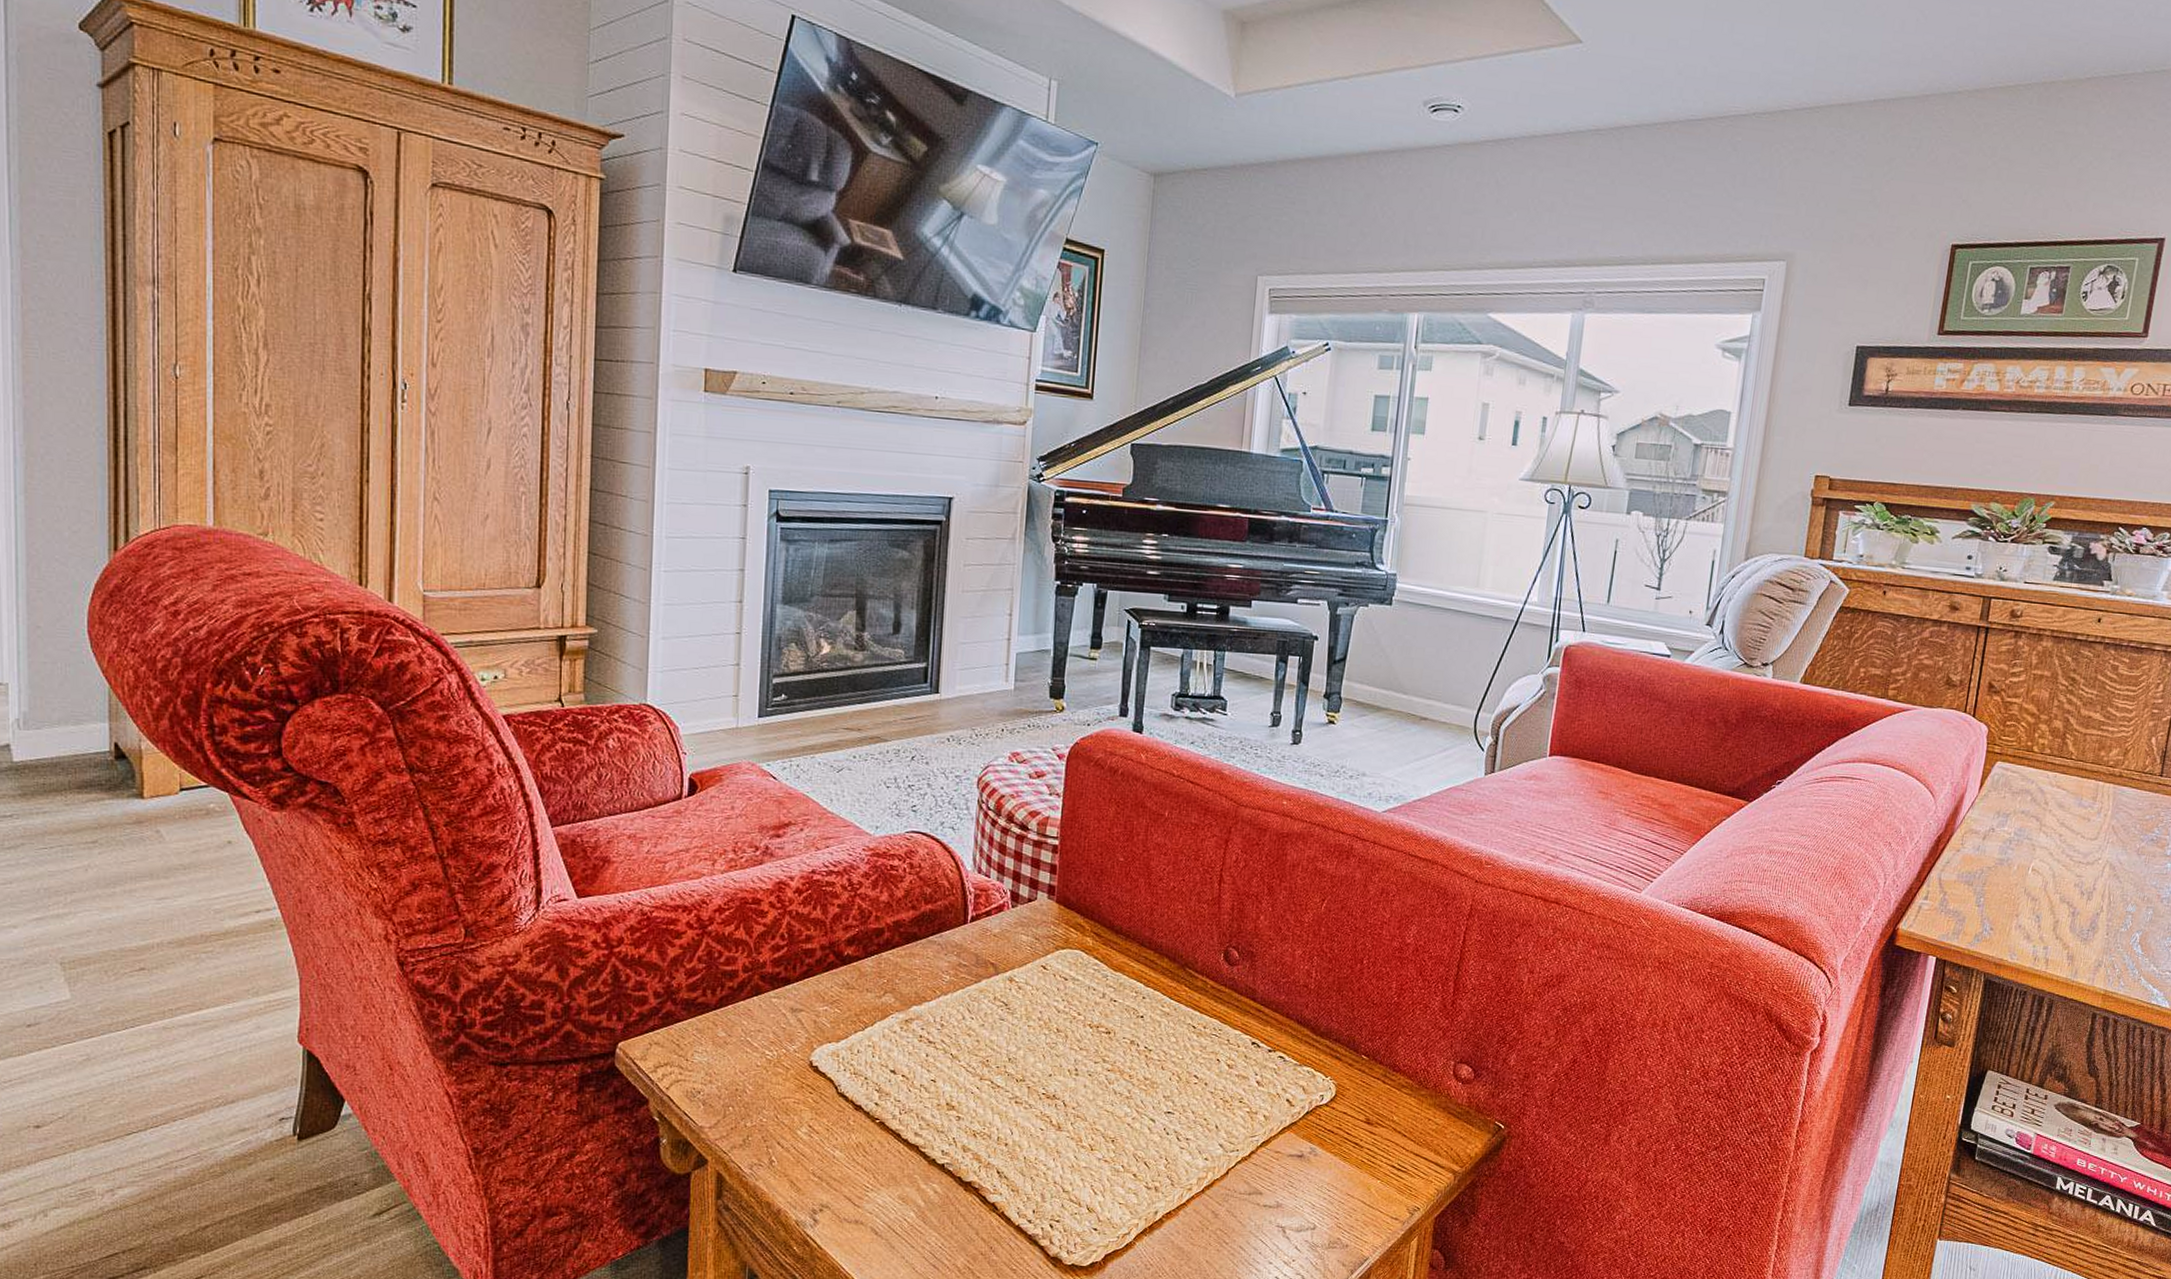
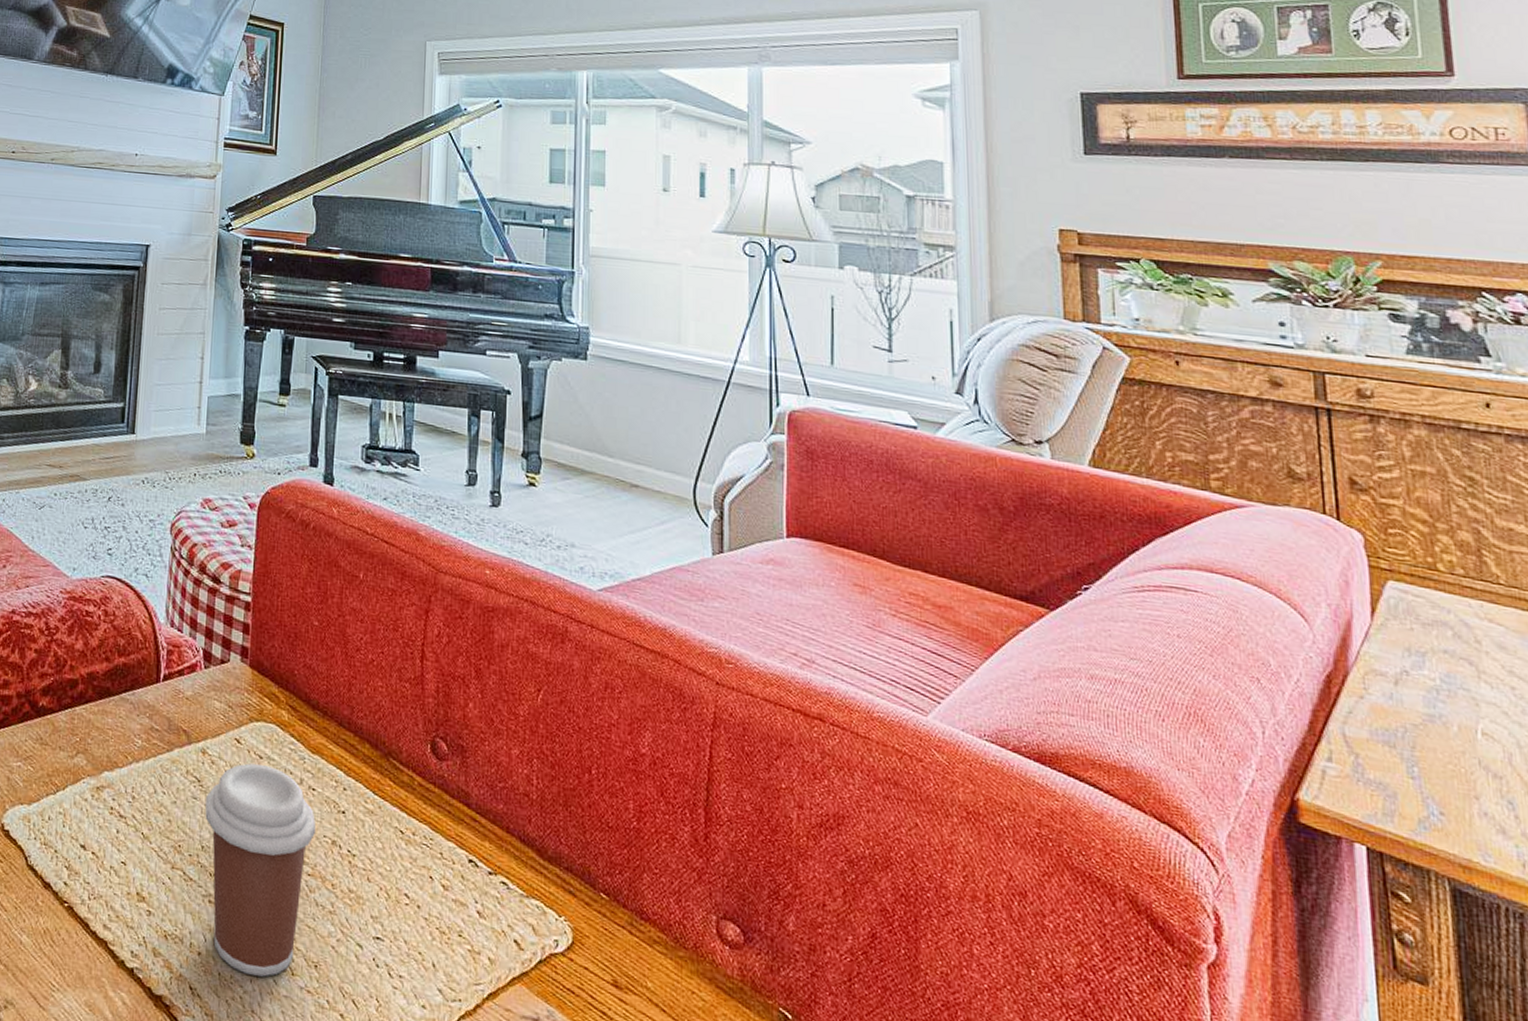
coffee cup: none [1012,985,1116,1155] -> present [205,763,316,977]

